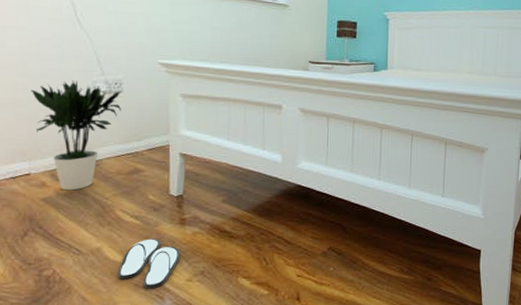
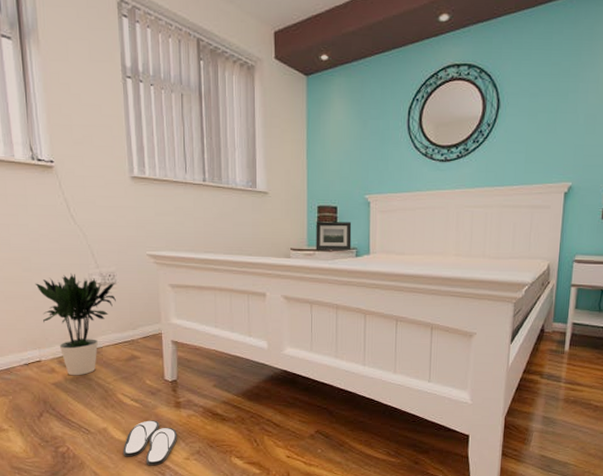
picture frame: none [334,36,371,66] -> present [315,221,352,251]

